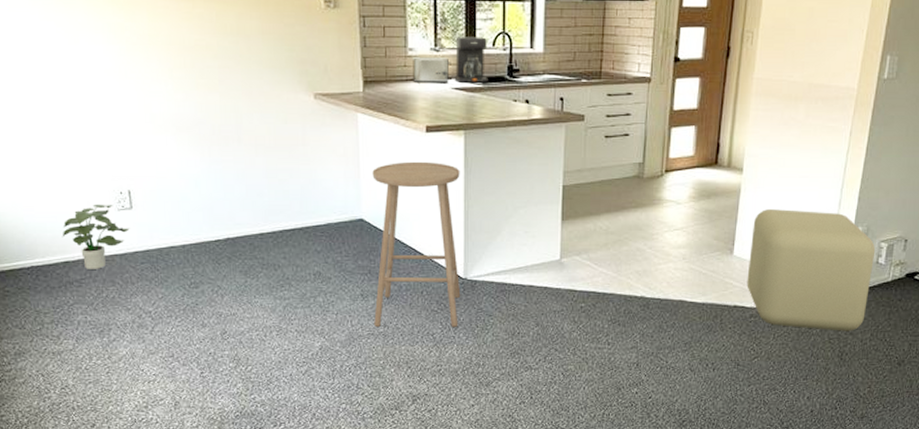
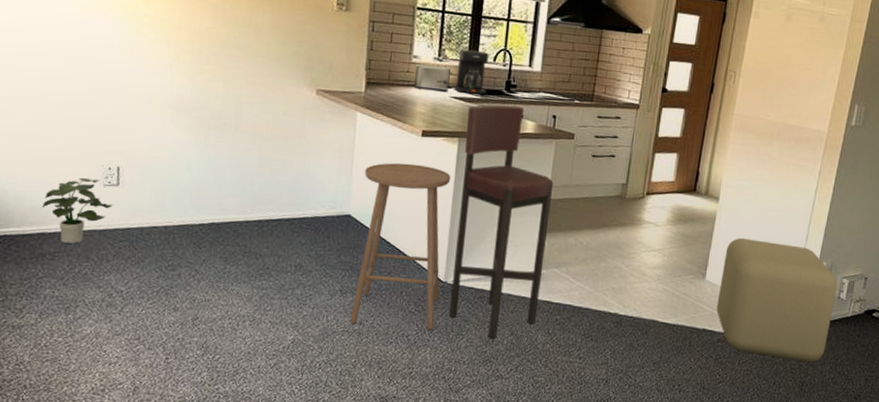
bar stool: none [471,91,567,331] -> present [448,105,554,339]

